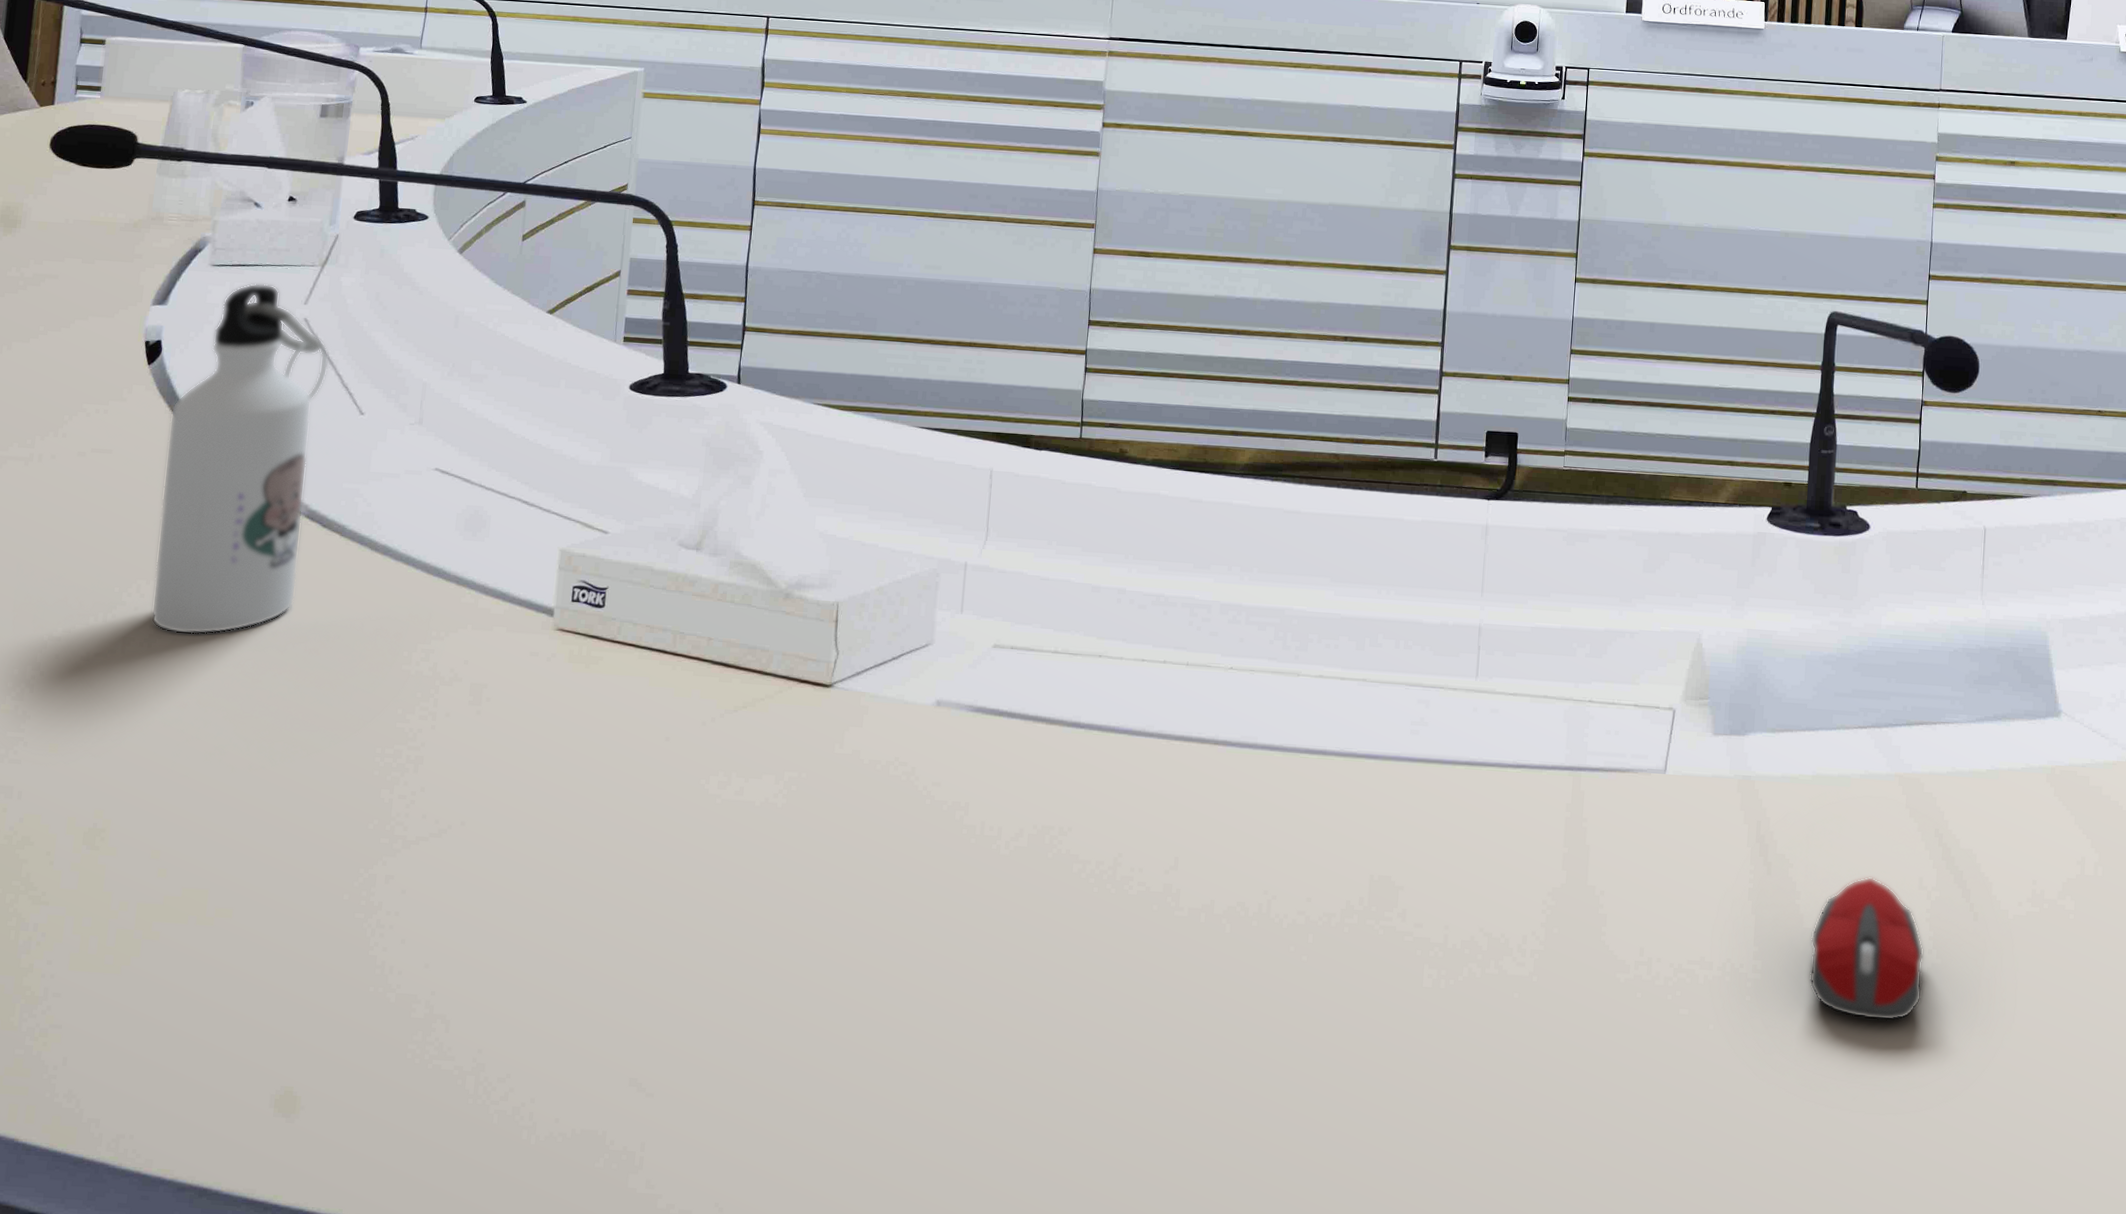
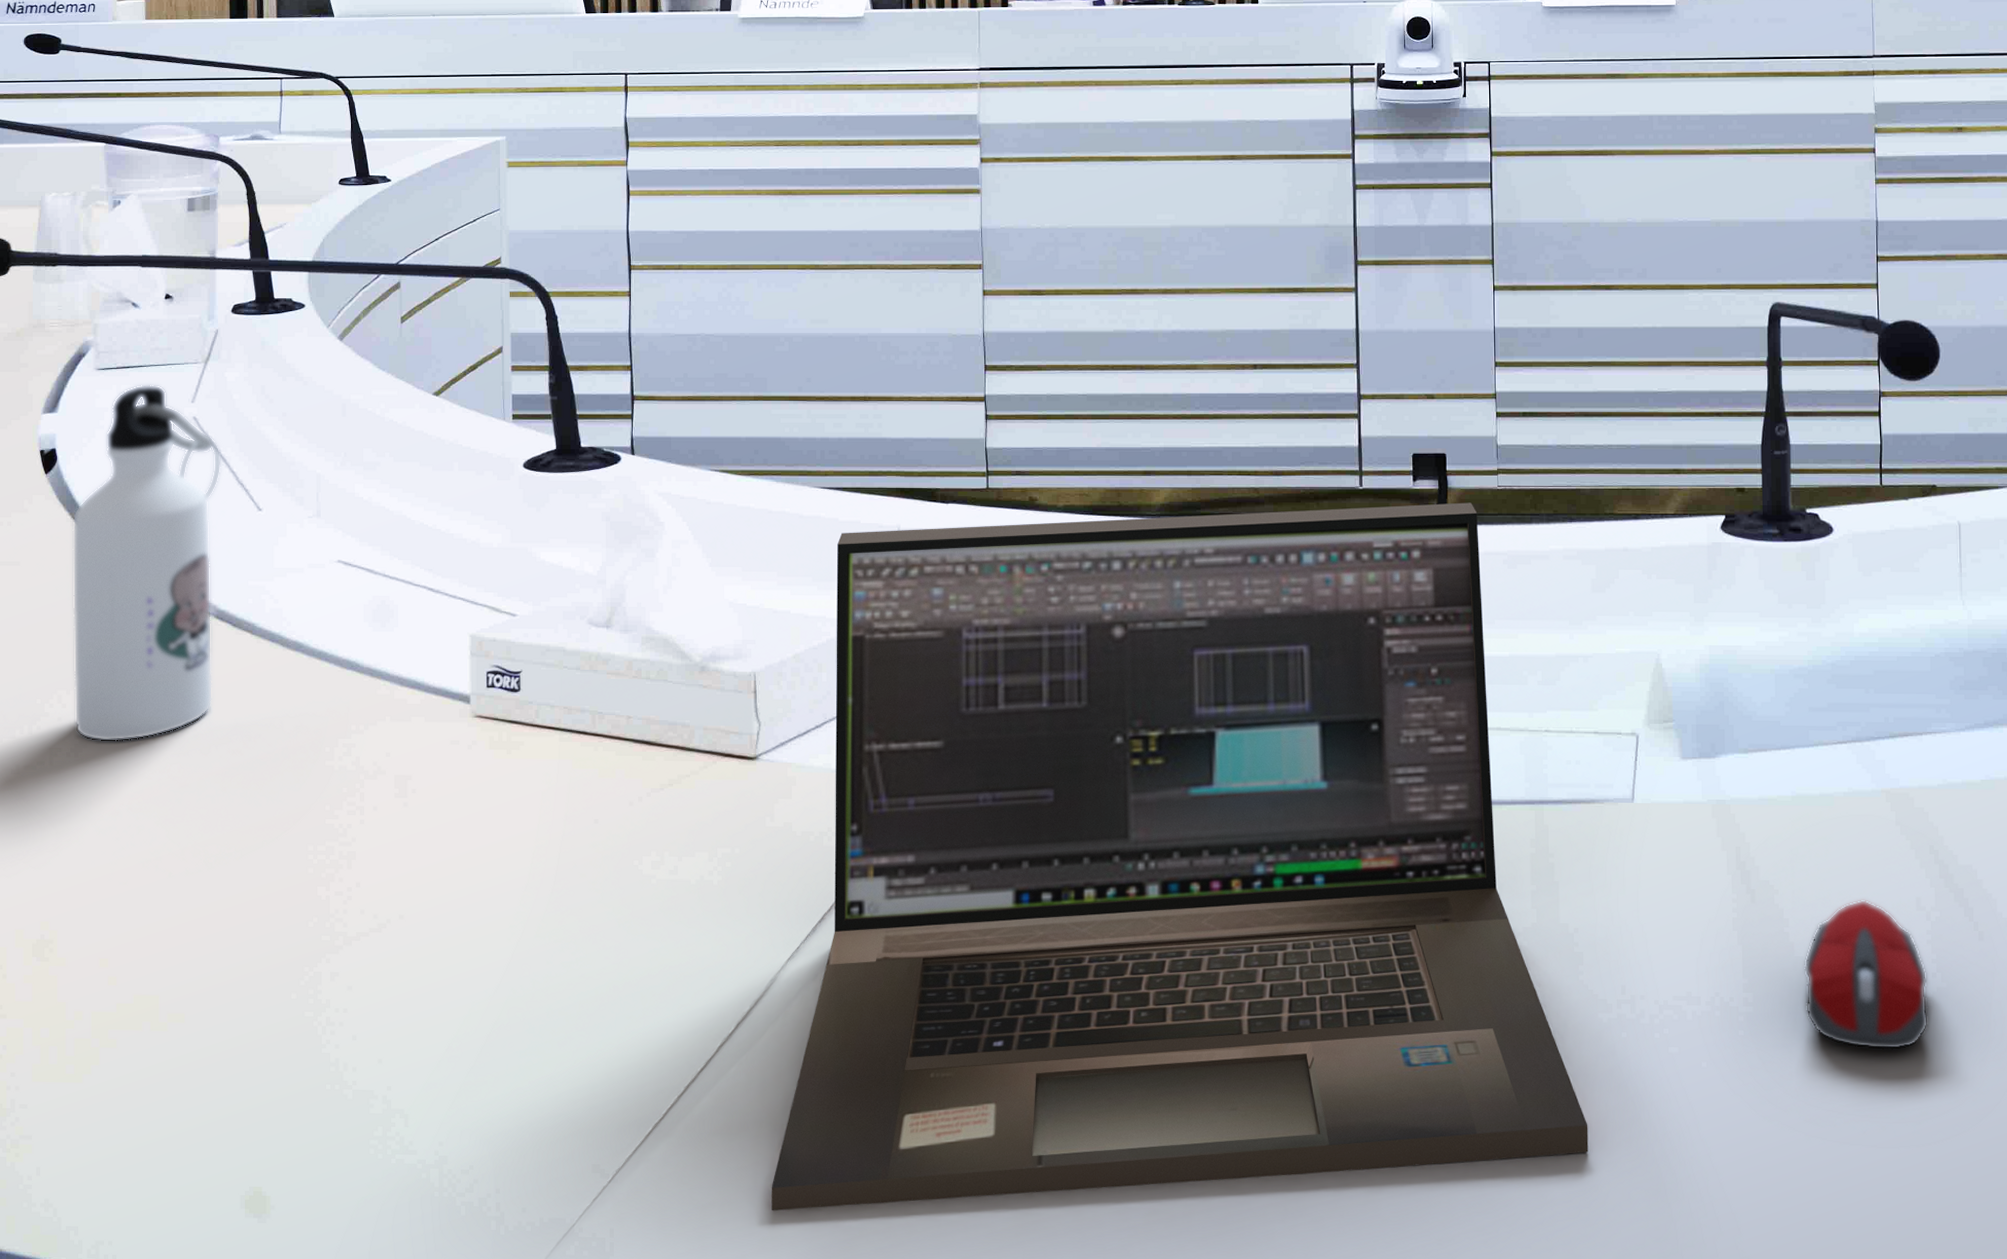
laptop: none [804,471,1598,1132] -> present [771,502,1589,1211]

